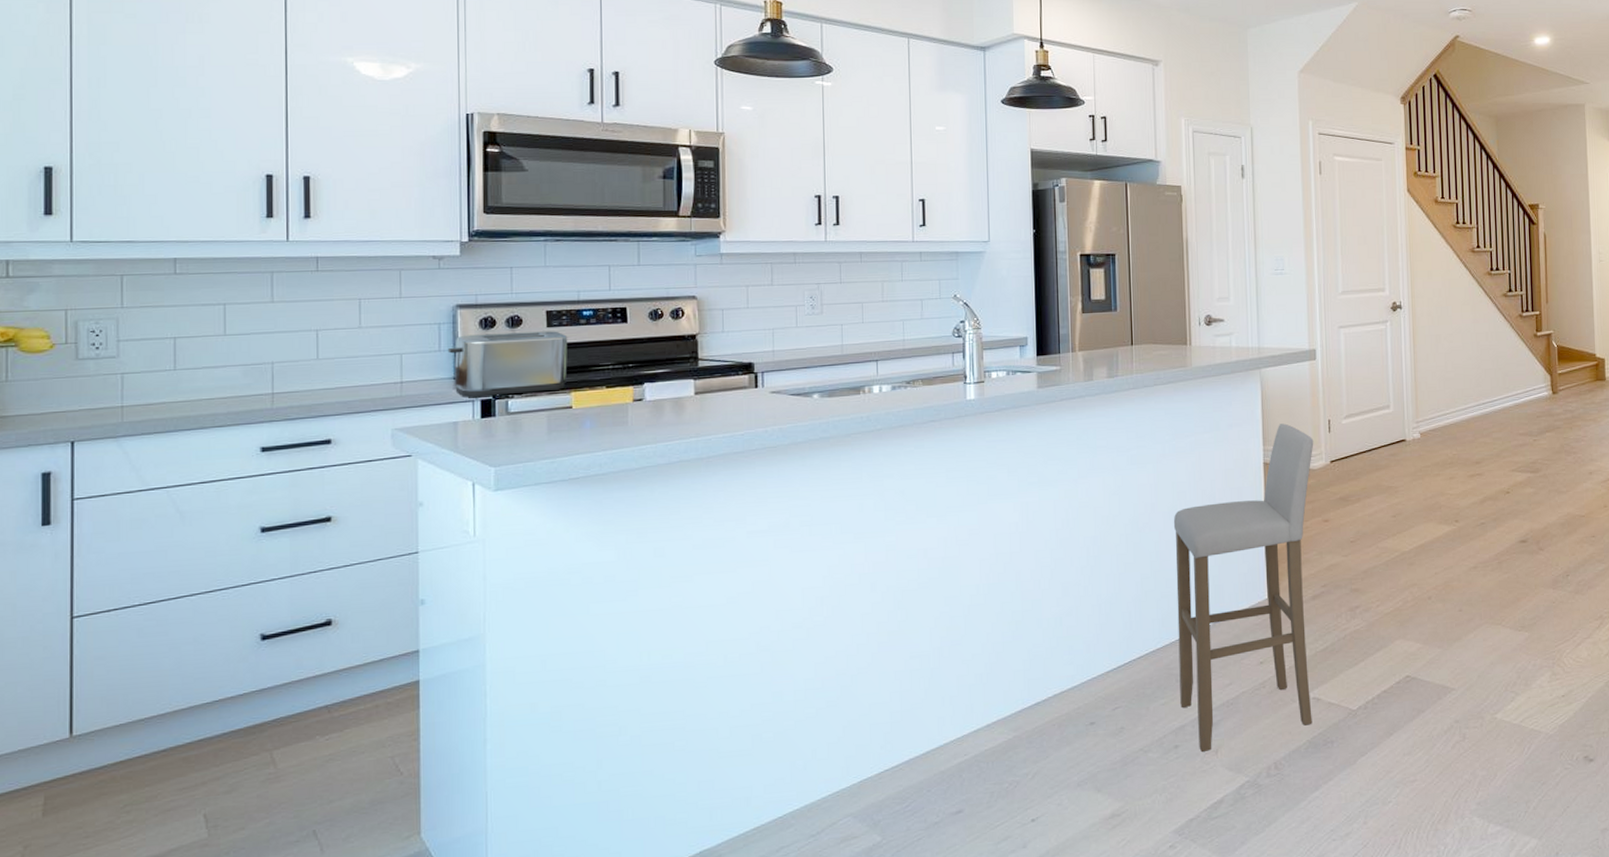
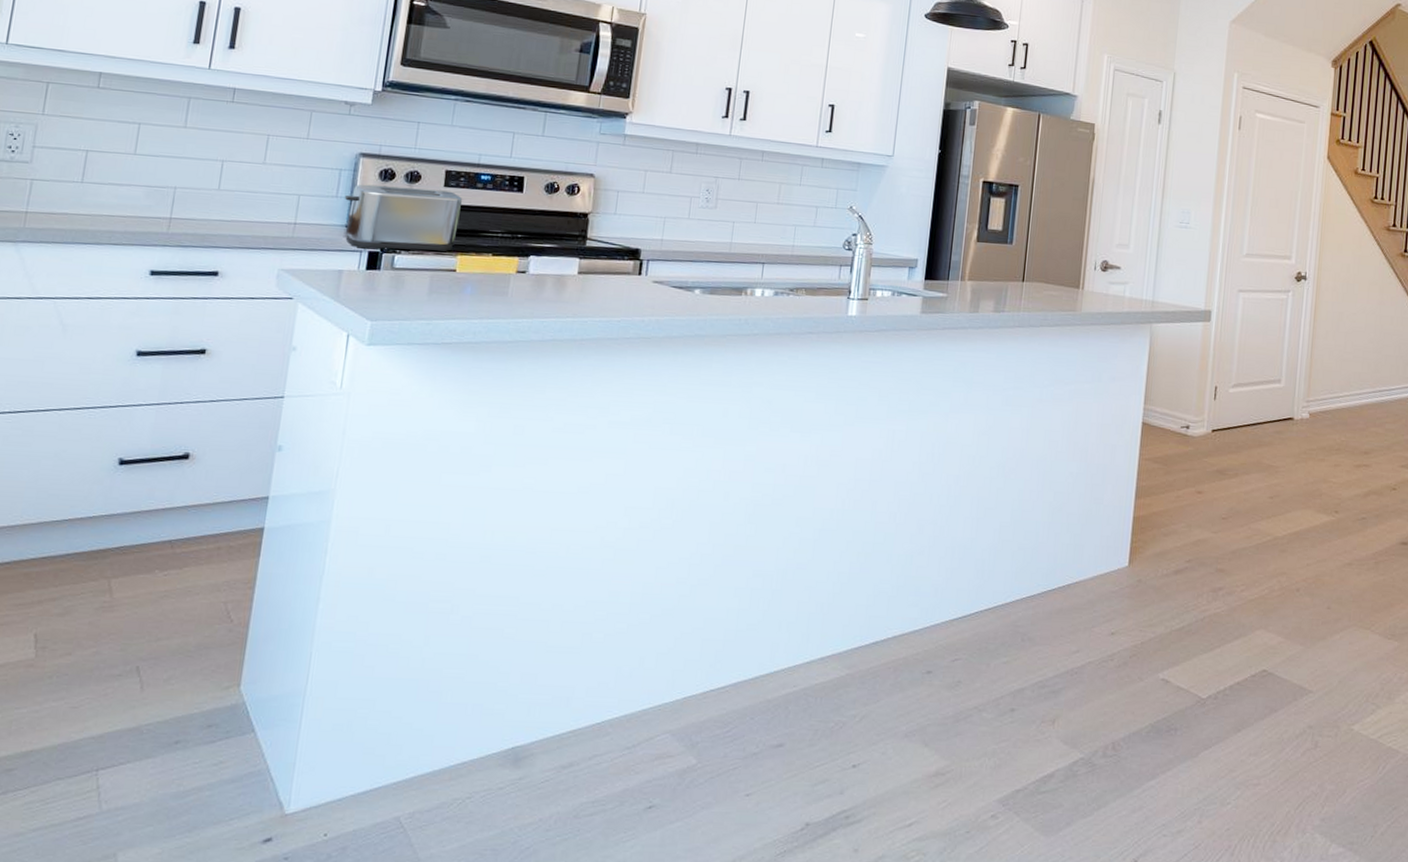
bar stool: present [1173,423,1314,752] -> none [1023,384,1198,720]

